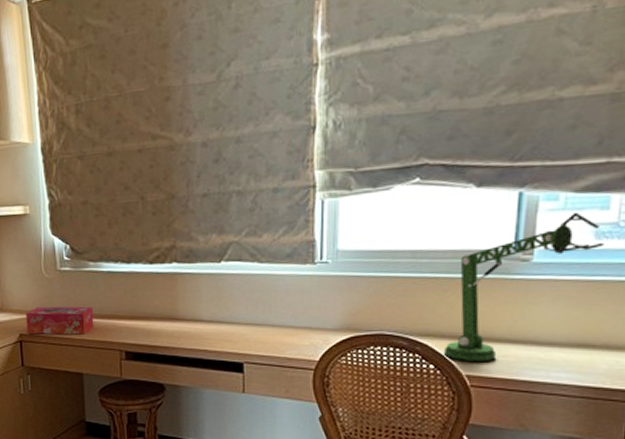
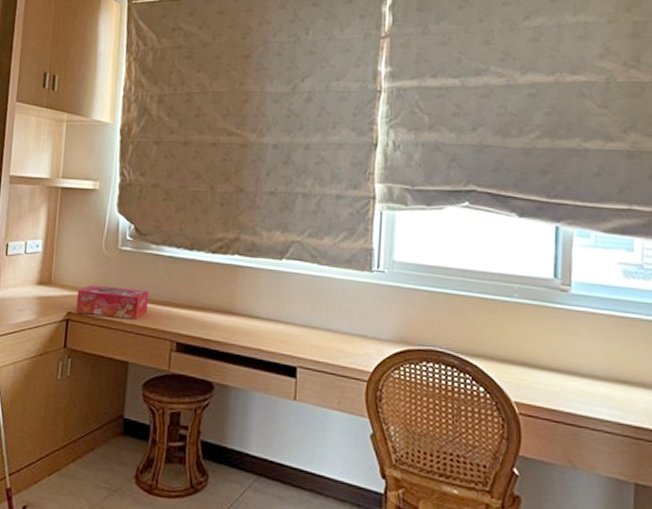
desk lamp: present [444,212,604,363] -> none [494,251,632,390]

